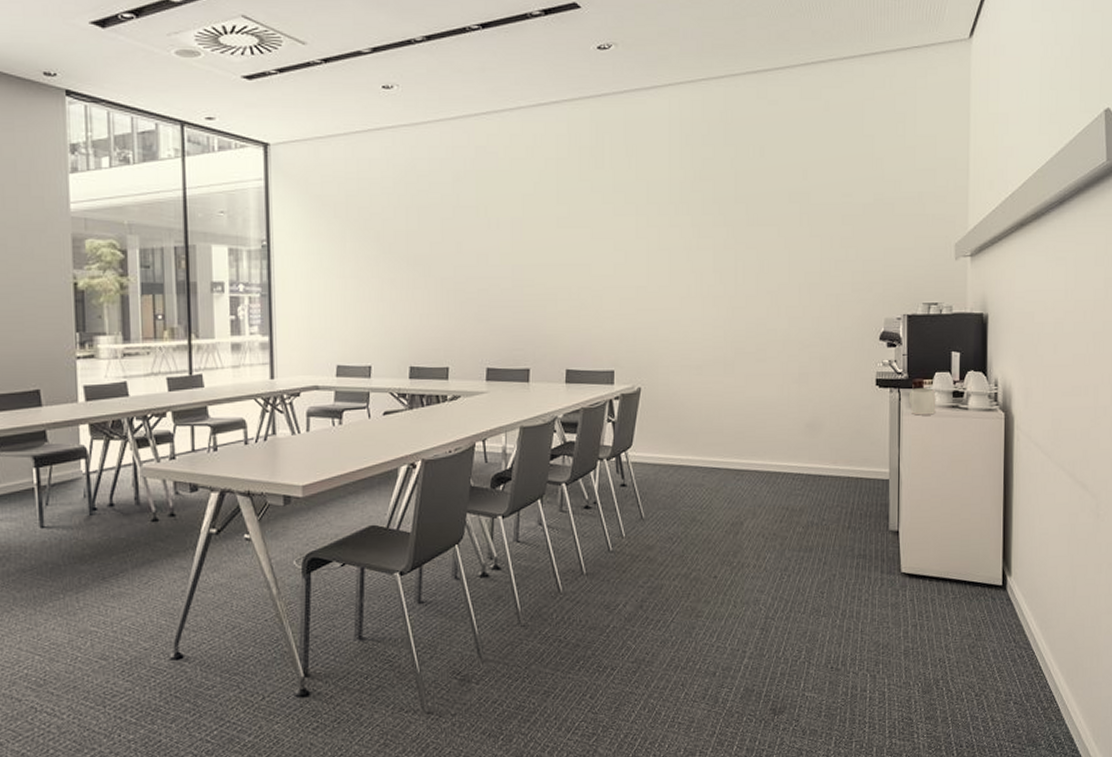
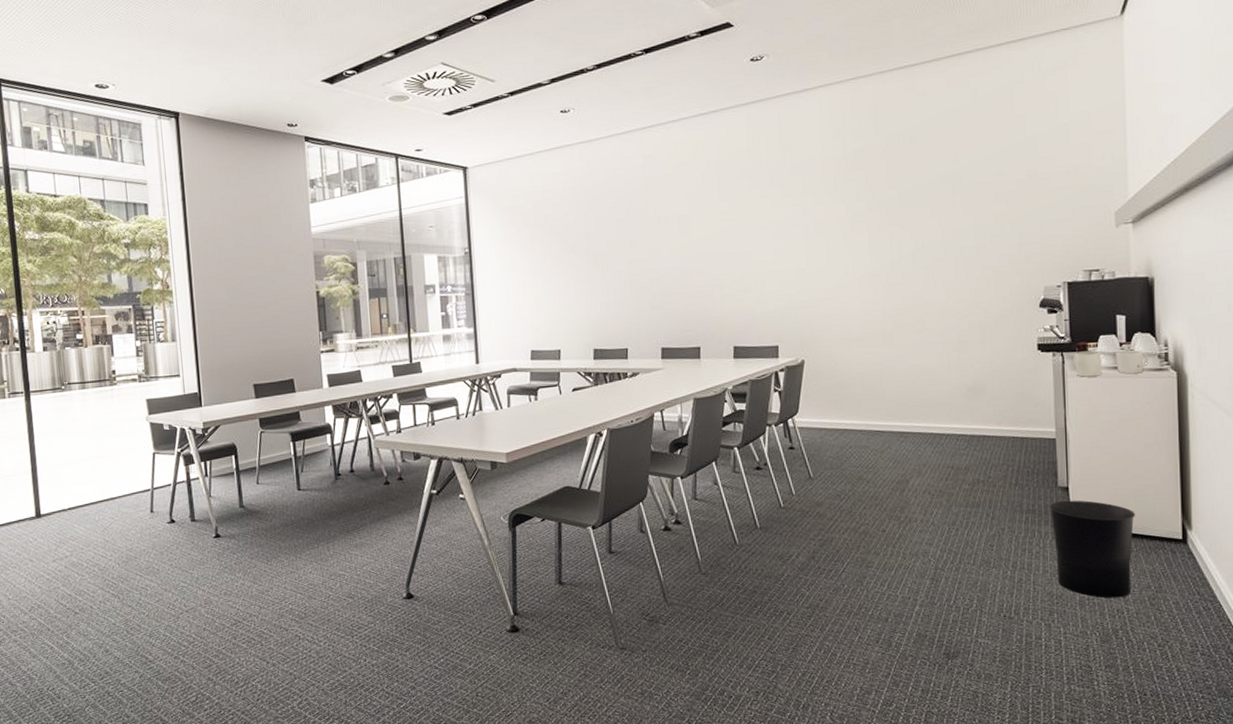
waste bin: none [879,544,961,647] -> present [1049,500,1136,598]
mug: none [949,388,979,414] -> present [1115,349,1148,375]

